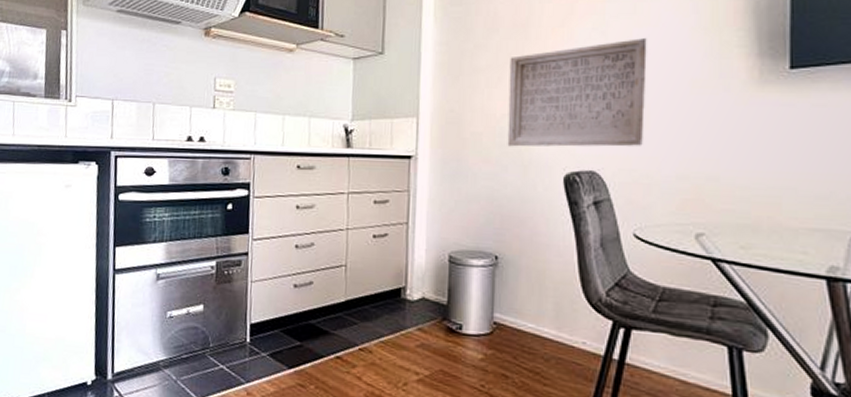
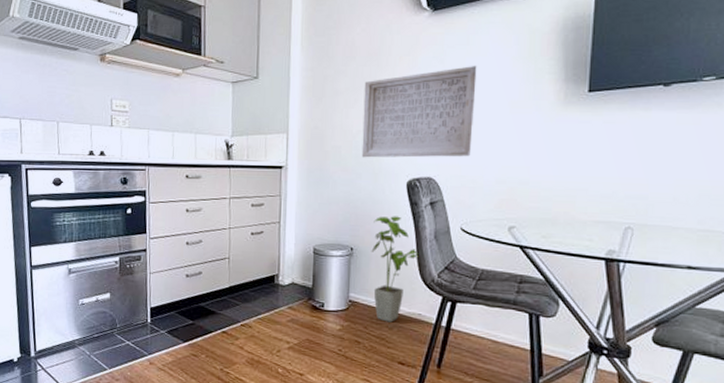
house plant: none [520,217,581,352] -> present [371,216,419,322]

